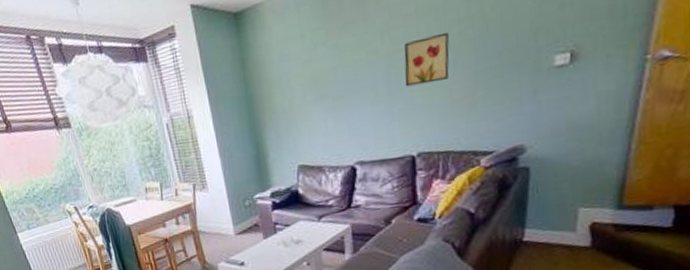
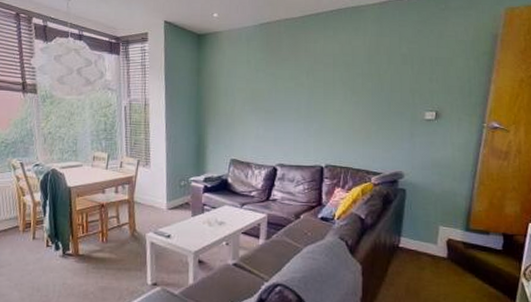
wall art: present [404,32,450,87] -> none [321,81,355,115]

